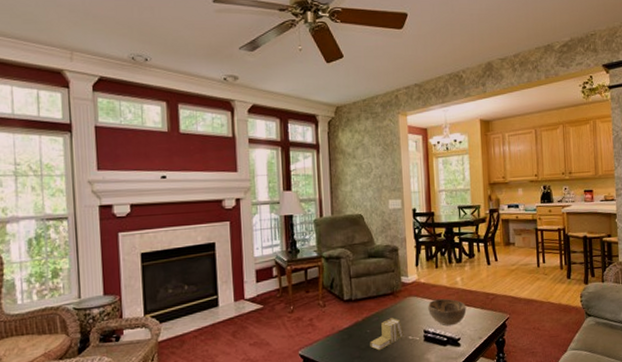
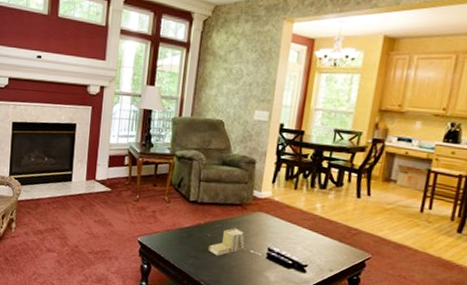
decorative bowl: present [428,298,467,326] -> none [277,221,322,251]

